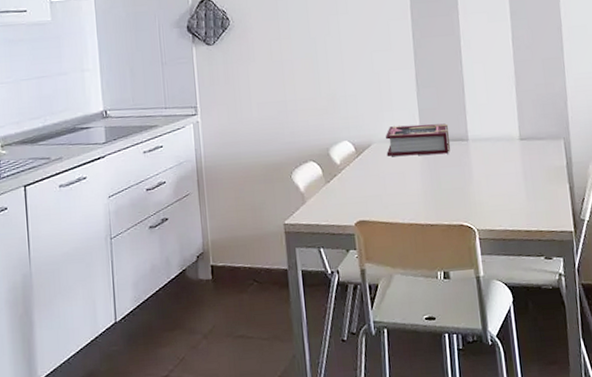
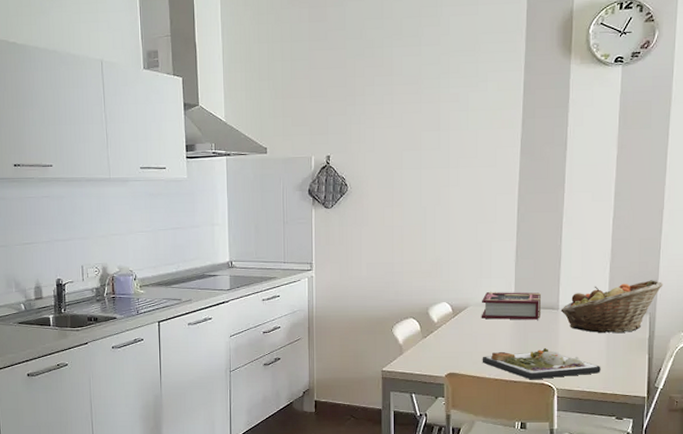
dinner plate: none [393,183,522,222] -> present [482,347,601,380]
fruit basket: none [470,101,573,164] -> present [560,280,663,334]

